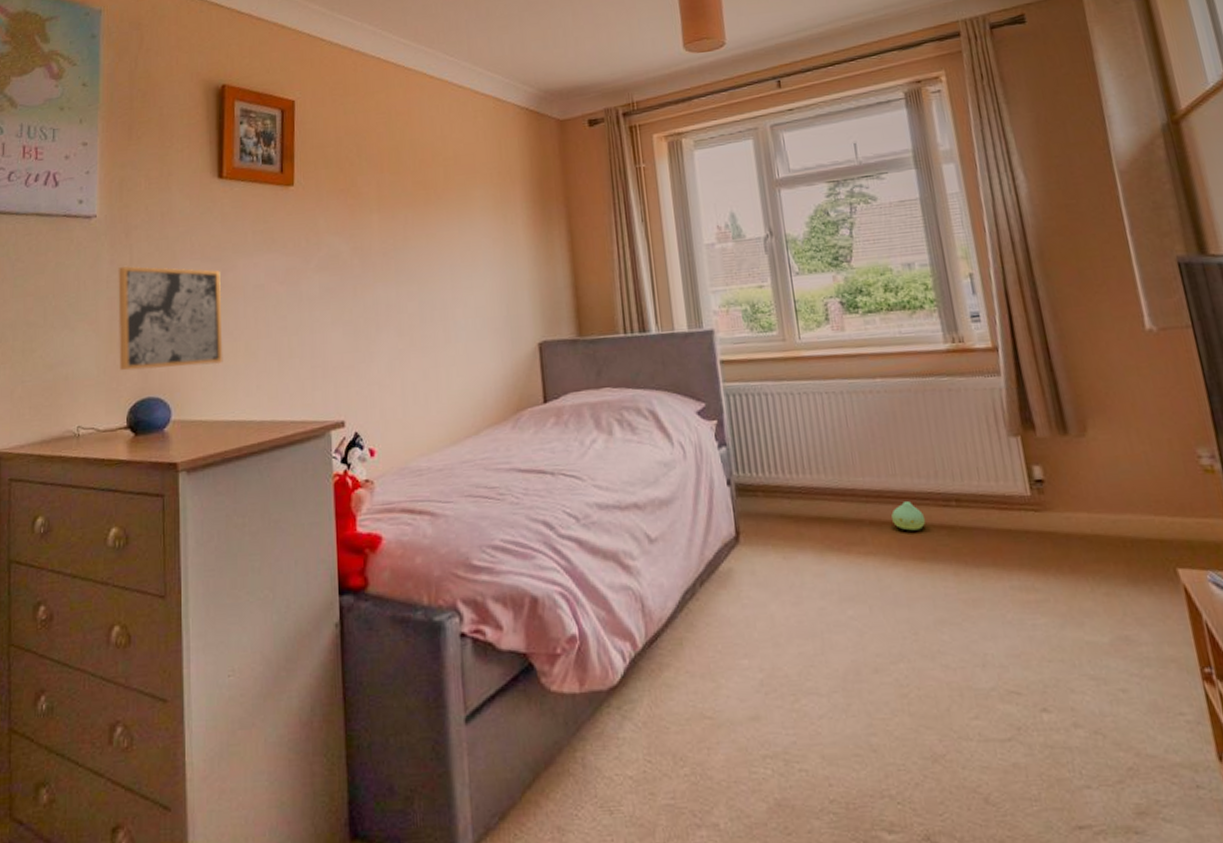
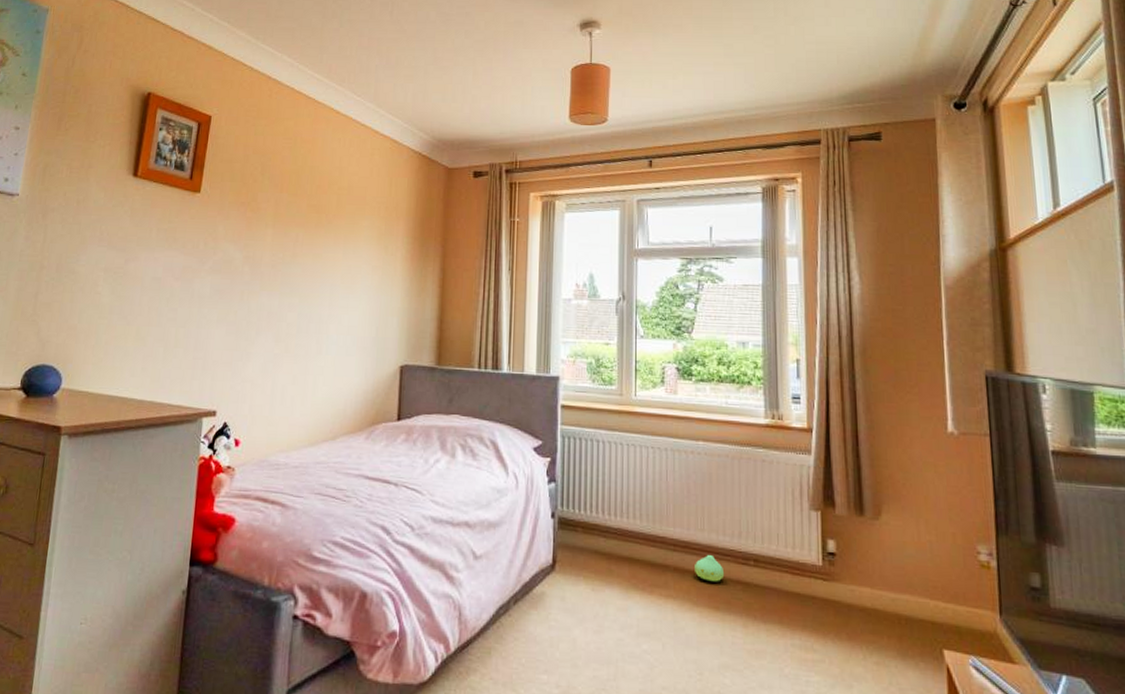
wall art: present [118,265,223,371] -> none [21,243,123,344]

